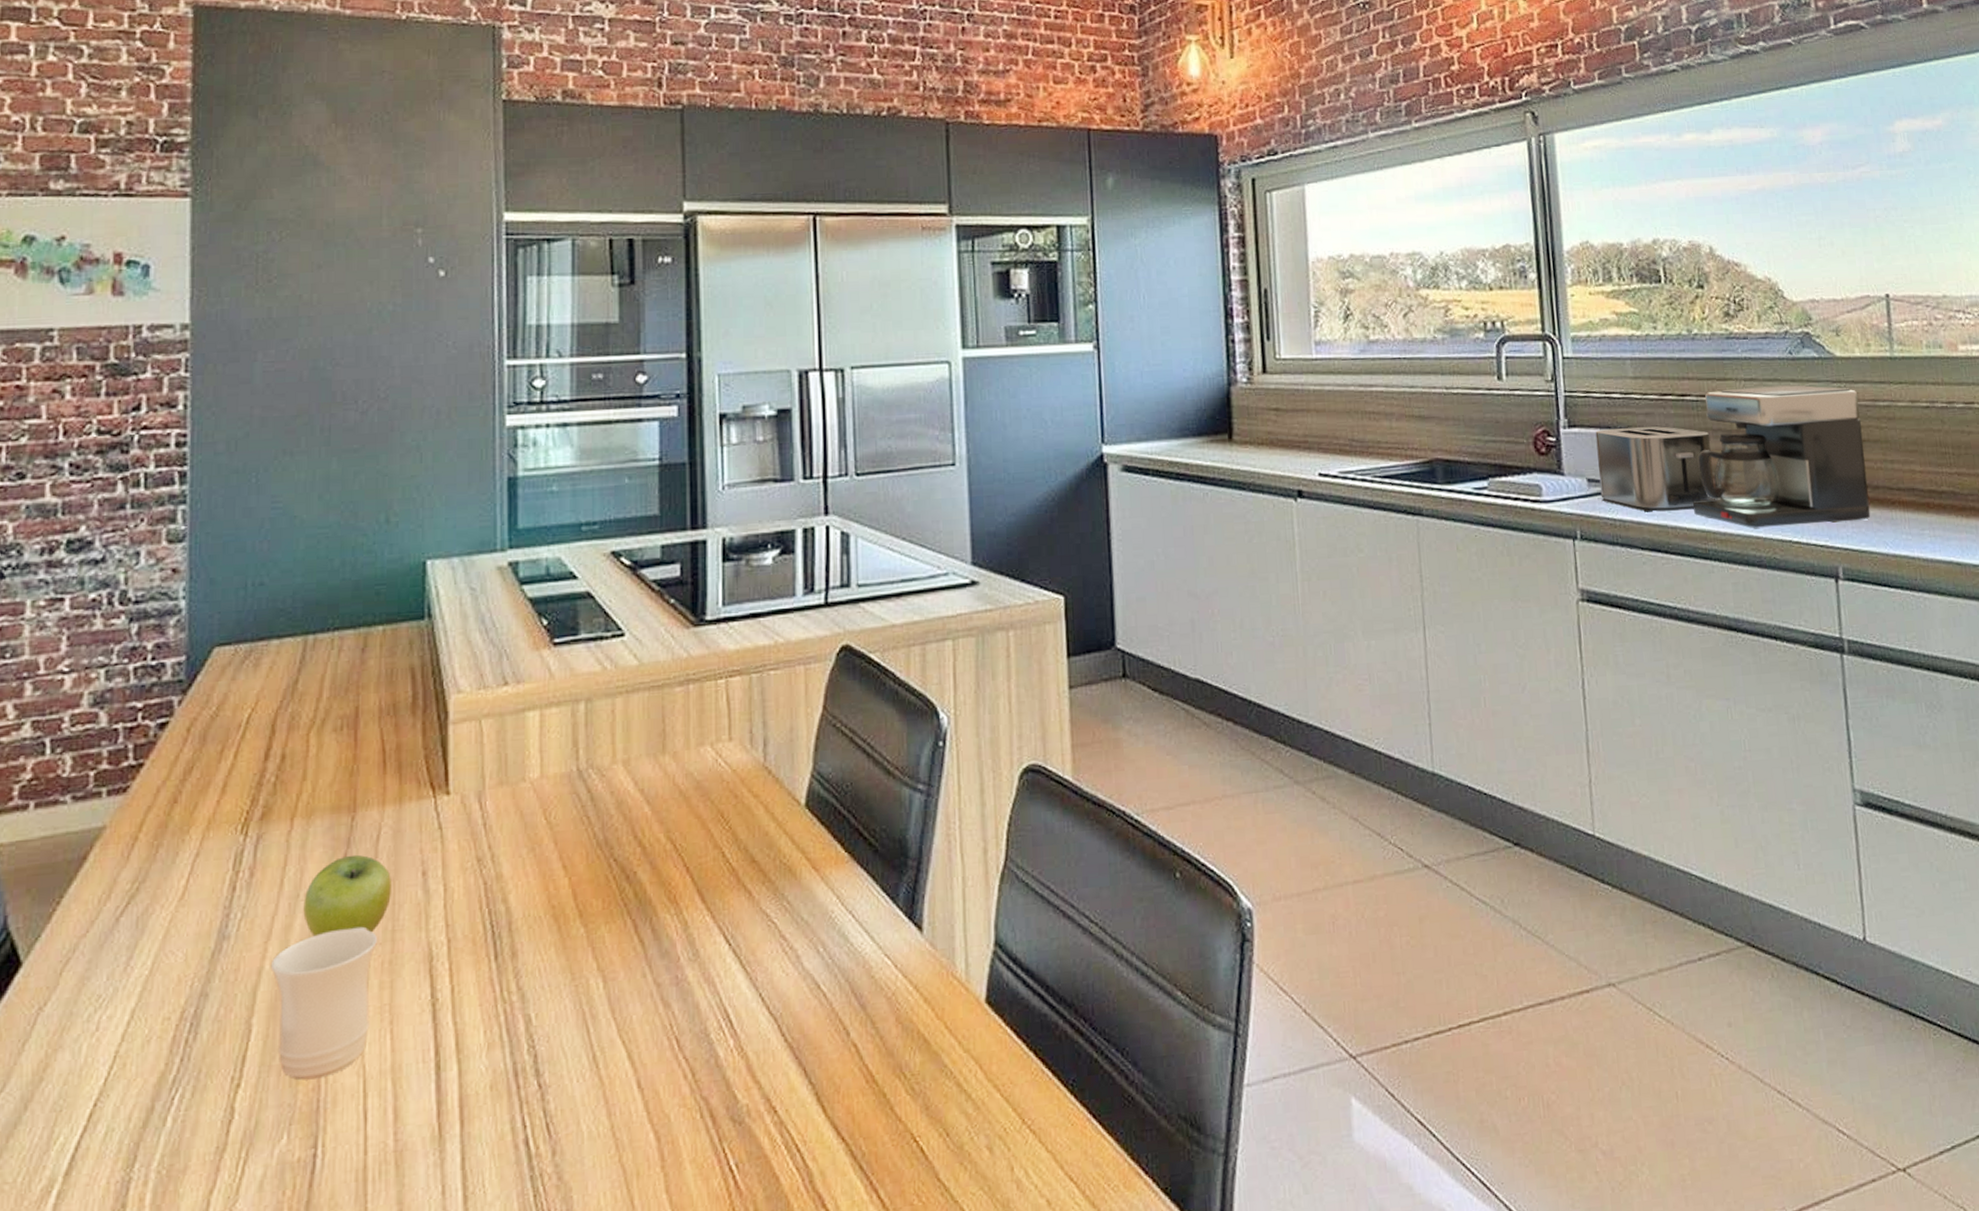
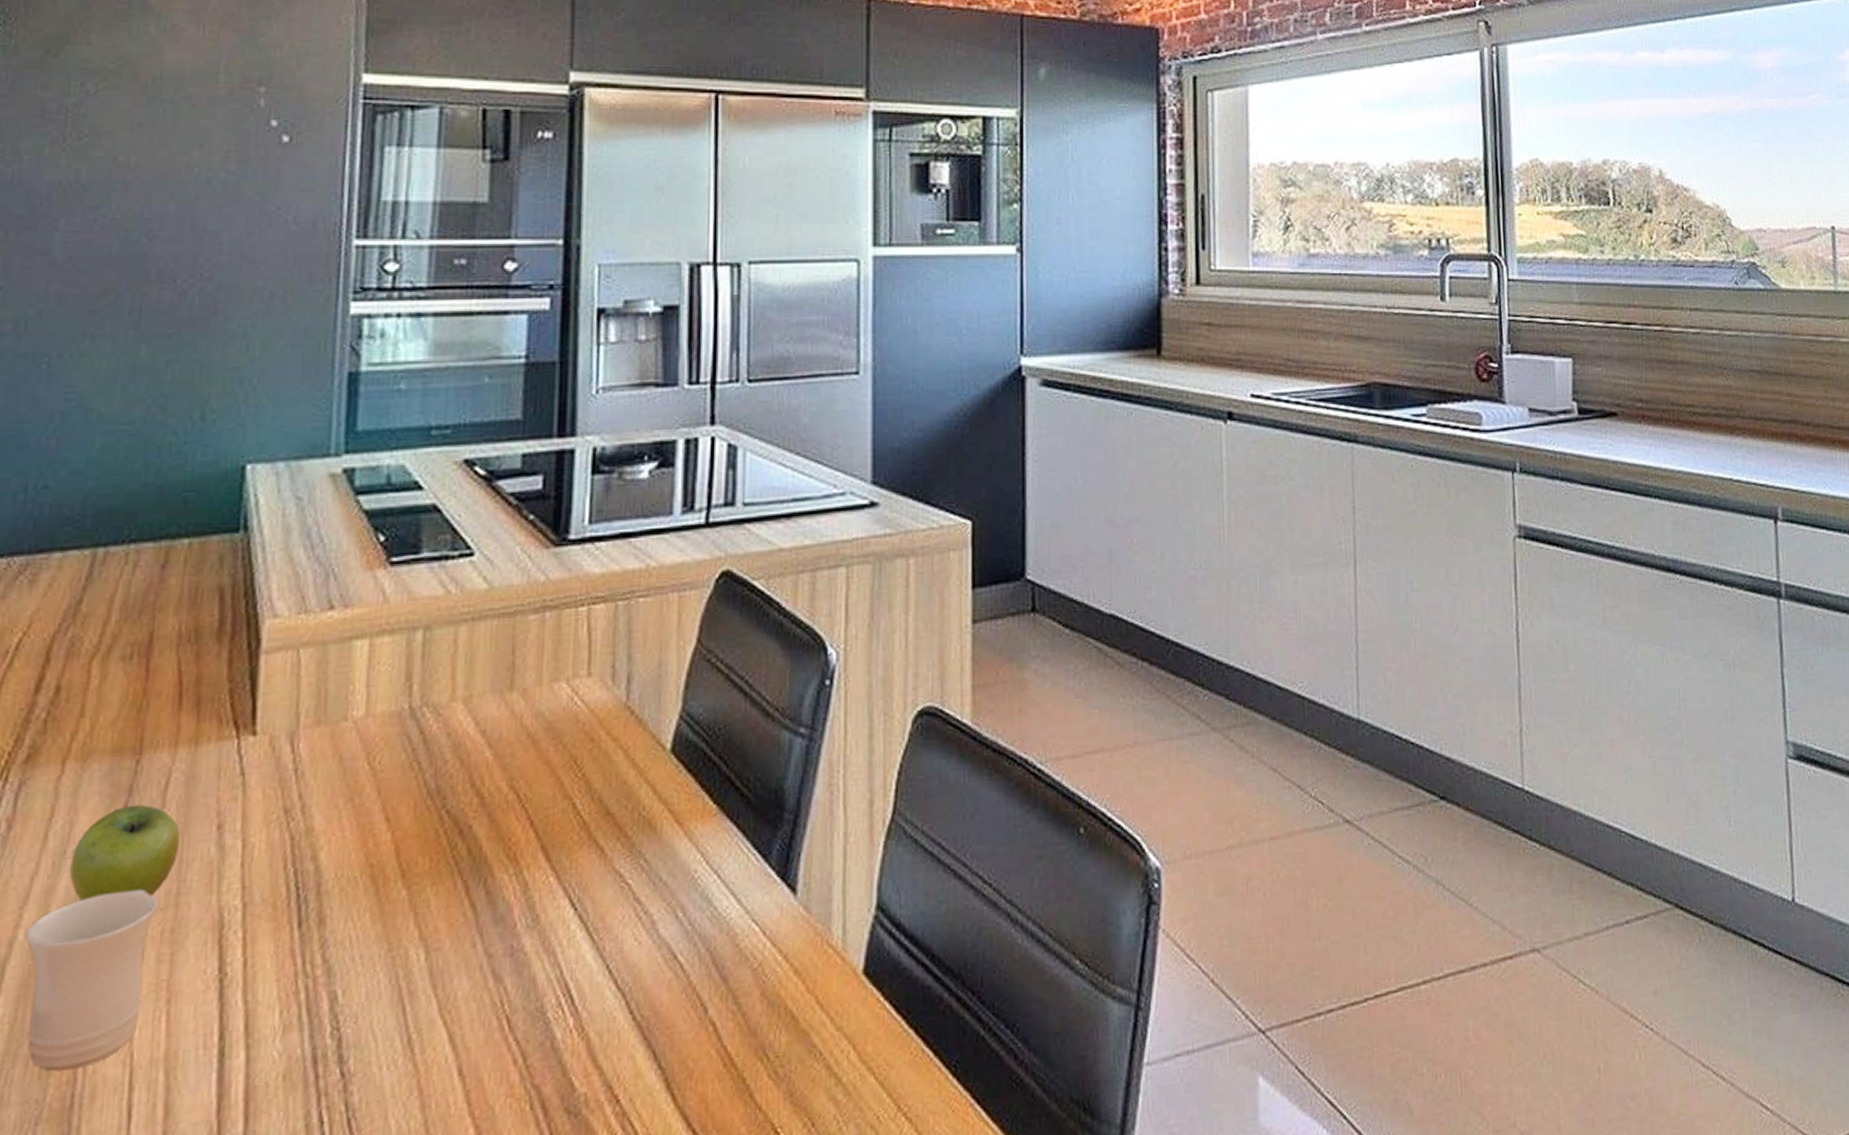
toaster: present [1595,426,1715,512] -> none [1538,354,1657,445]
coffee maker: present [1693,385,1871,528] -> none [1634,316,1811,465]

